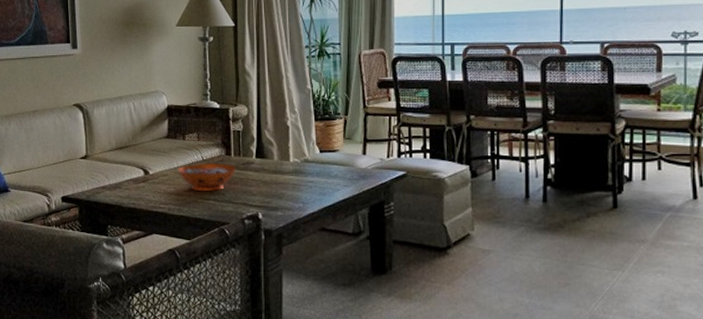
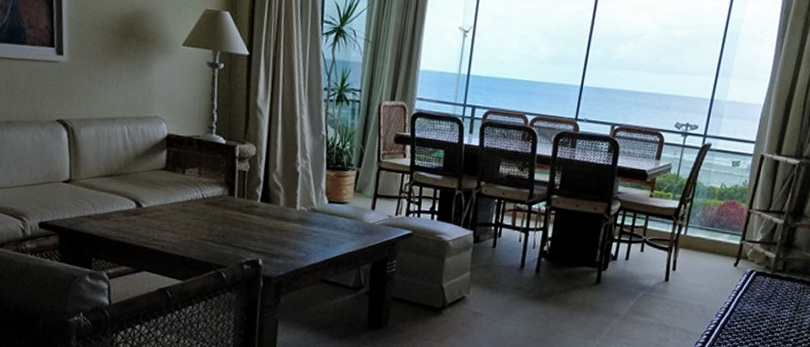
decorative bowl: present [178,163,237,191] -> none [174,201,239,233]

